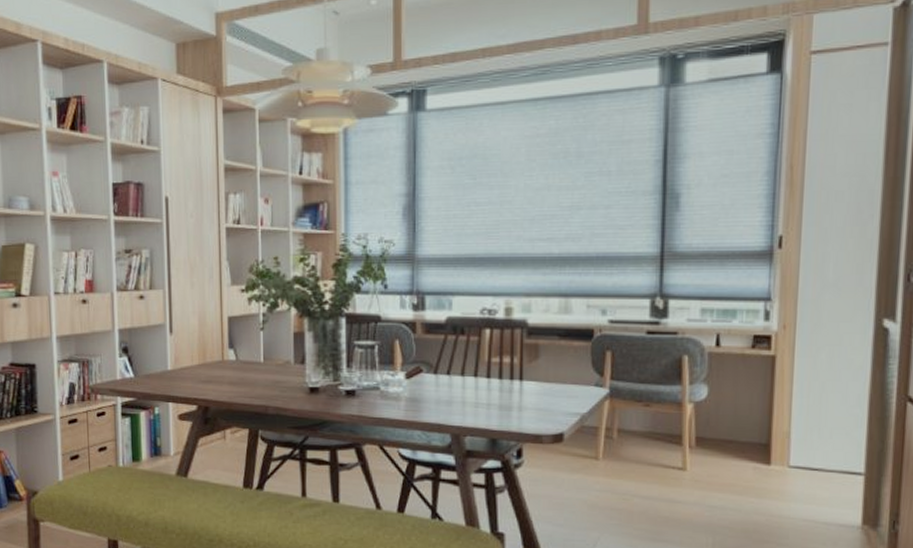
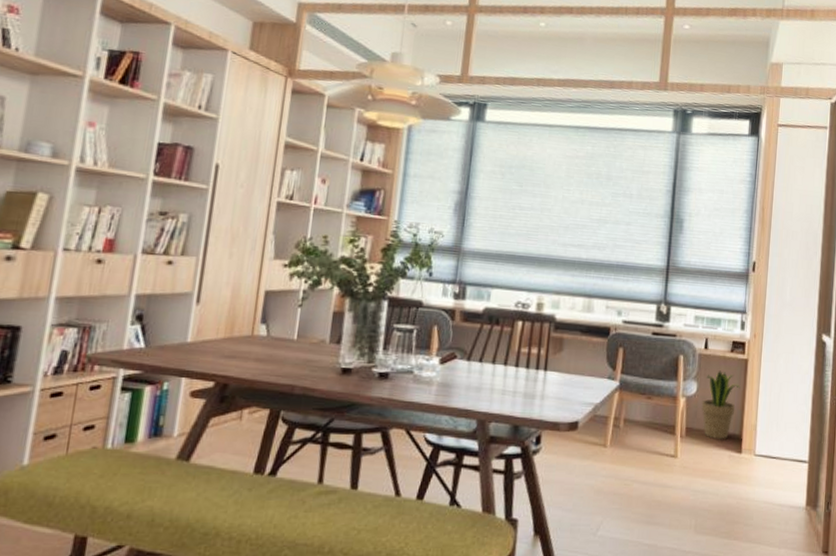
potted plant: none [714,370,766,449] -> present [701,370,740,439]

